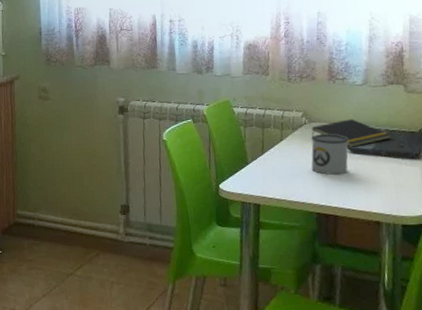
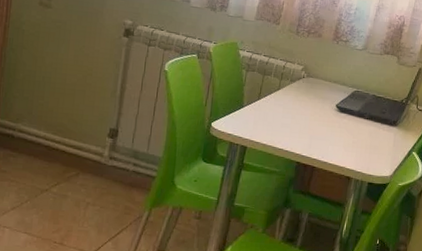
notepad: present [311,119,391,147] -> none [306,80,377,107]
mug: present [311,134,349,175] -> none [301,89,339,130]

